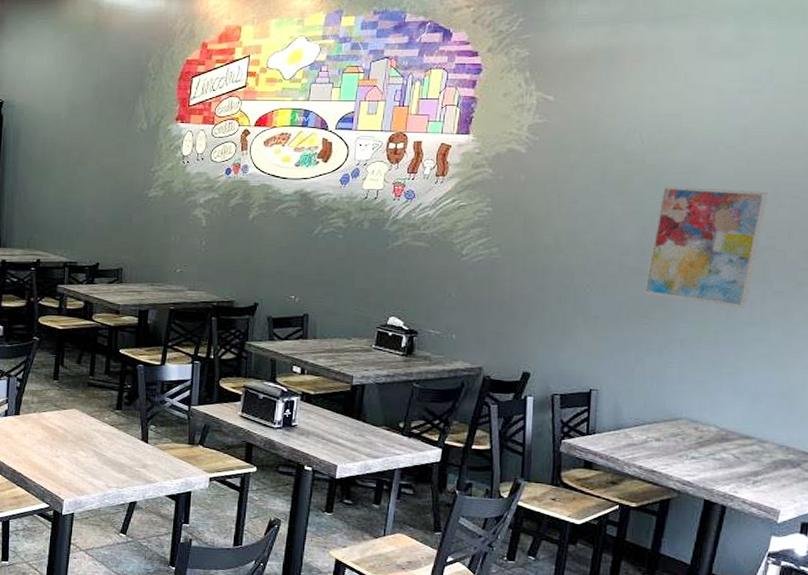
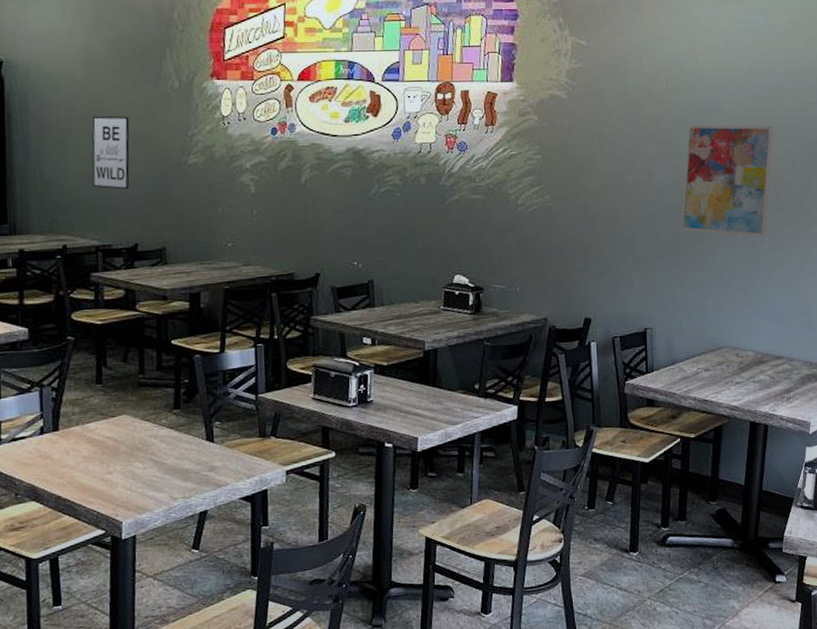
wall art: none [66,150,102,215] -> present [92,115,130,190]

